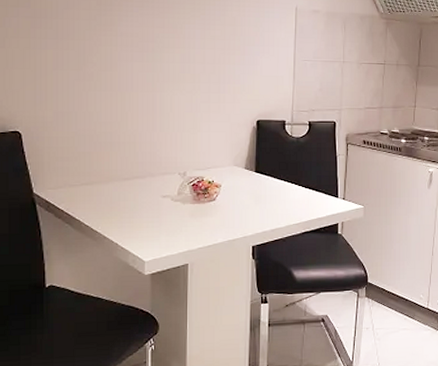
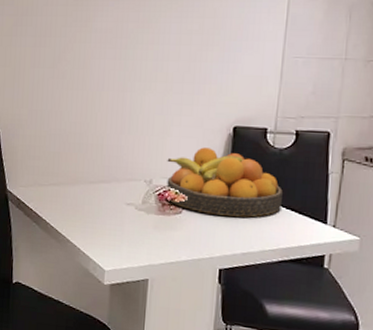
fruit bowl: none [199,140,301,199] -> present [167,147,283,218]

